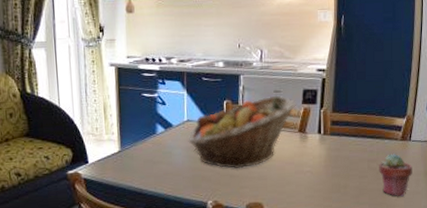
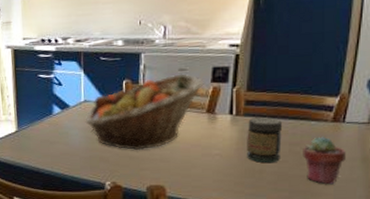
jar: none [333,136,362,179] -> present [247,117,282,164]

